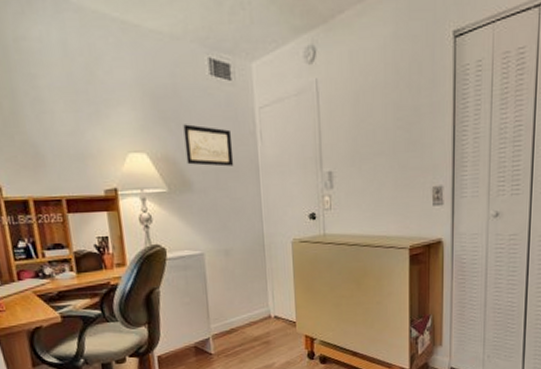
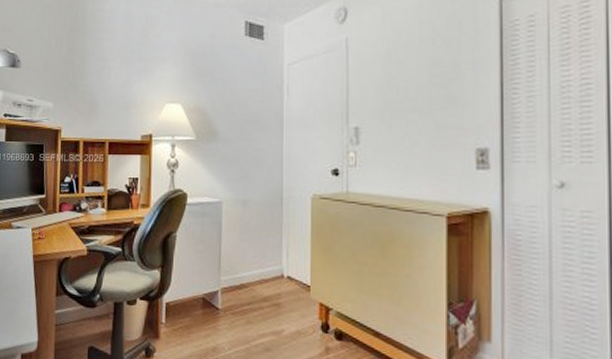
wall art: present [183,124,234,167] -> none [216,79,260,118]

